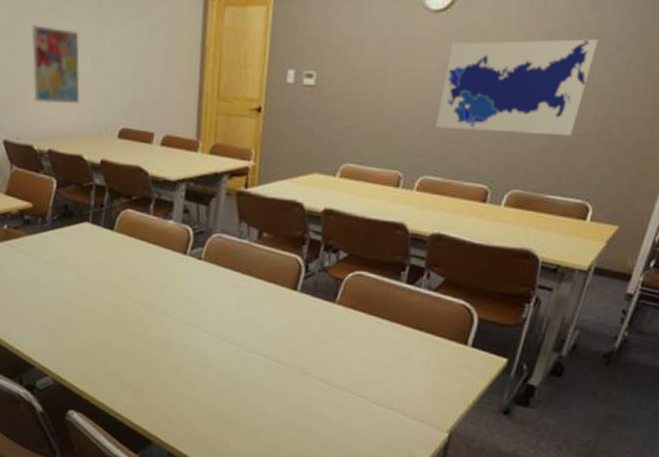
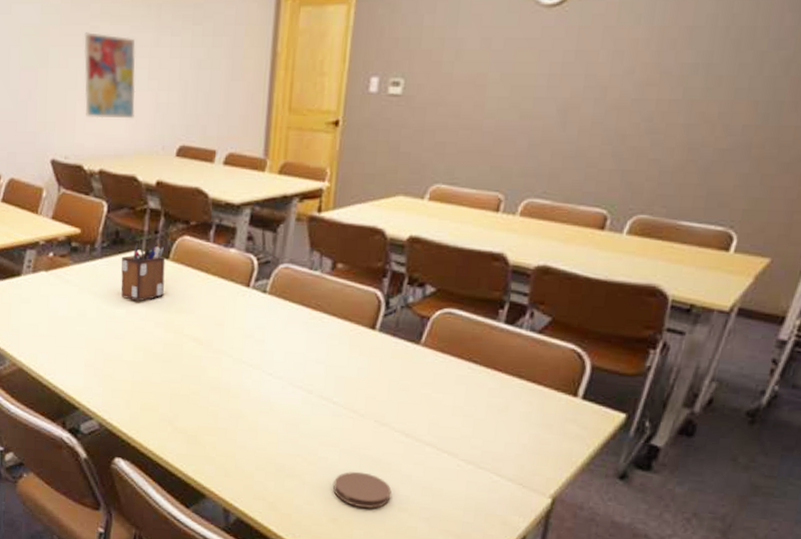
desk organizer: none [70,214,111,269] -> present [121,241,166,302]
coaster: none [264,415,314,447] -> present [333,471,392,508]
map: present [435,39,599,136] -> none [545,35,751,151]

